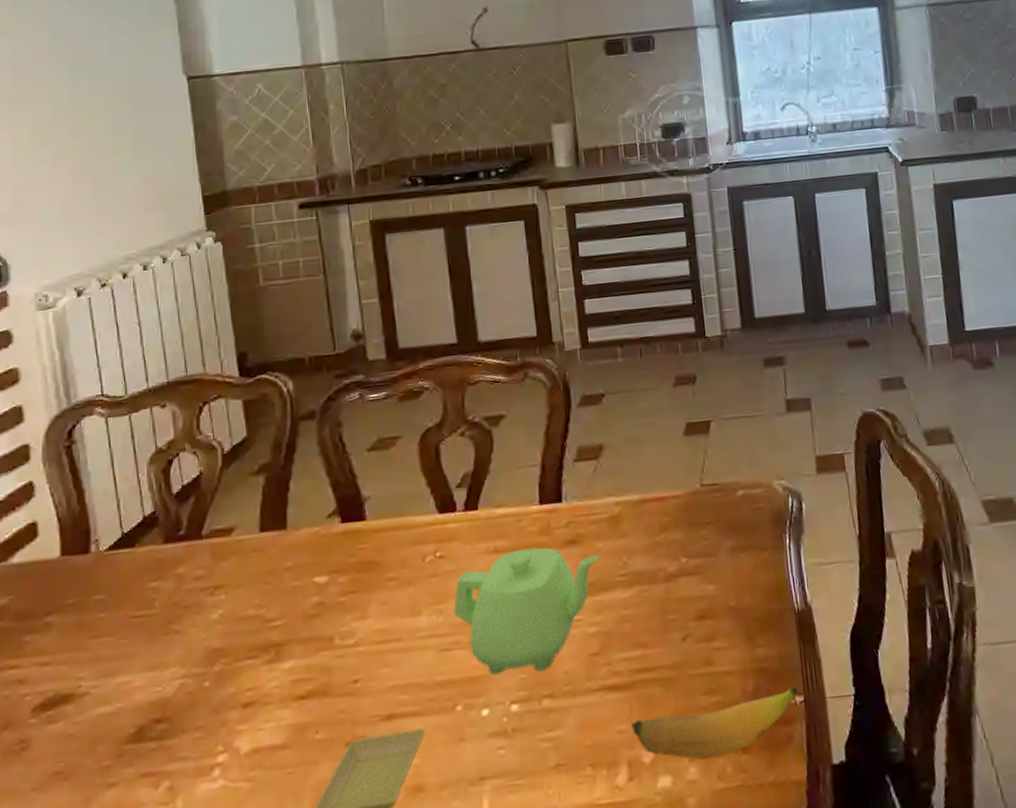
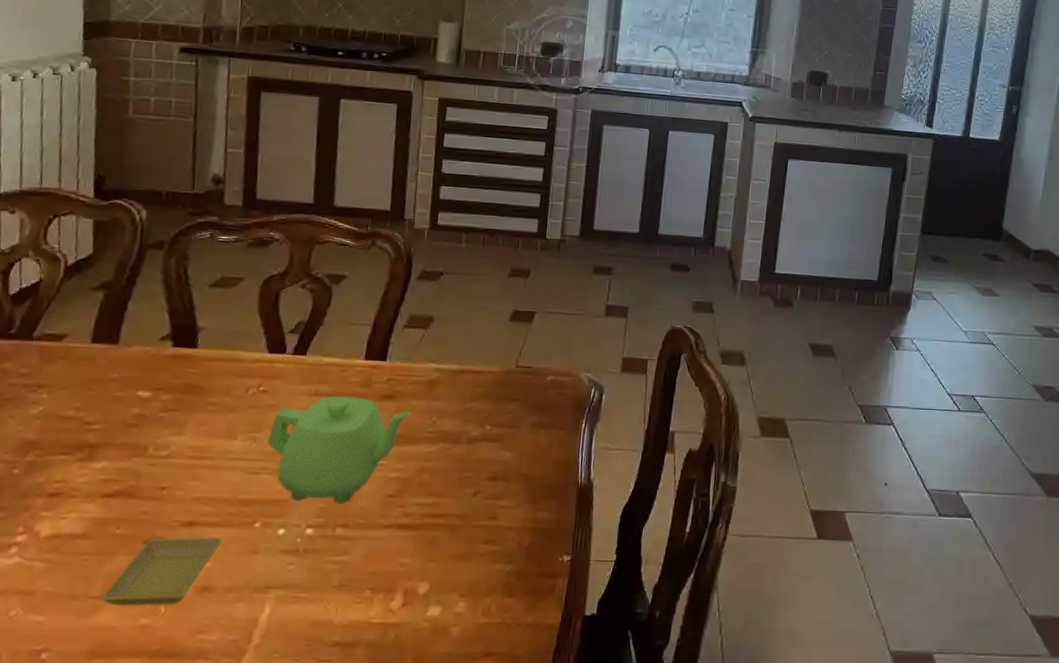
banana: present [631,685,798,759] -> none [413,546,567,597]

